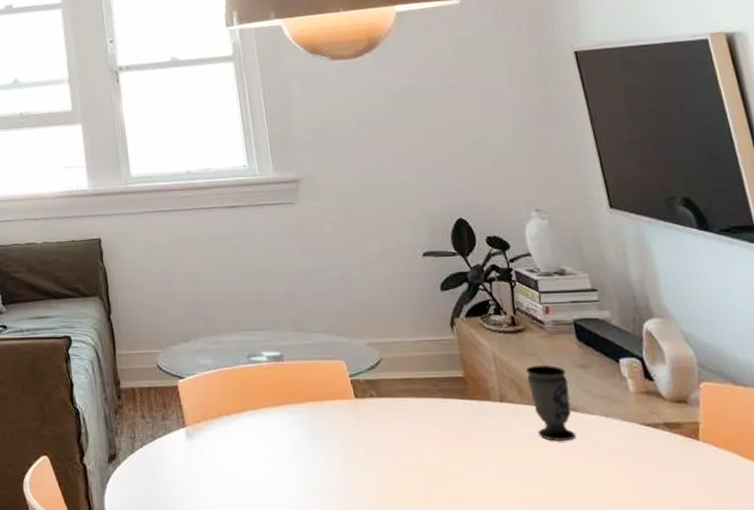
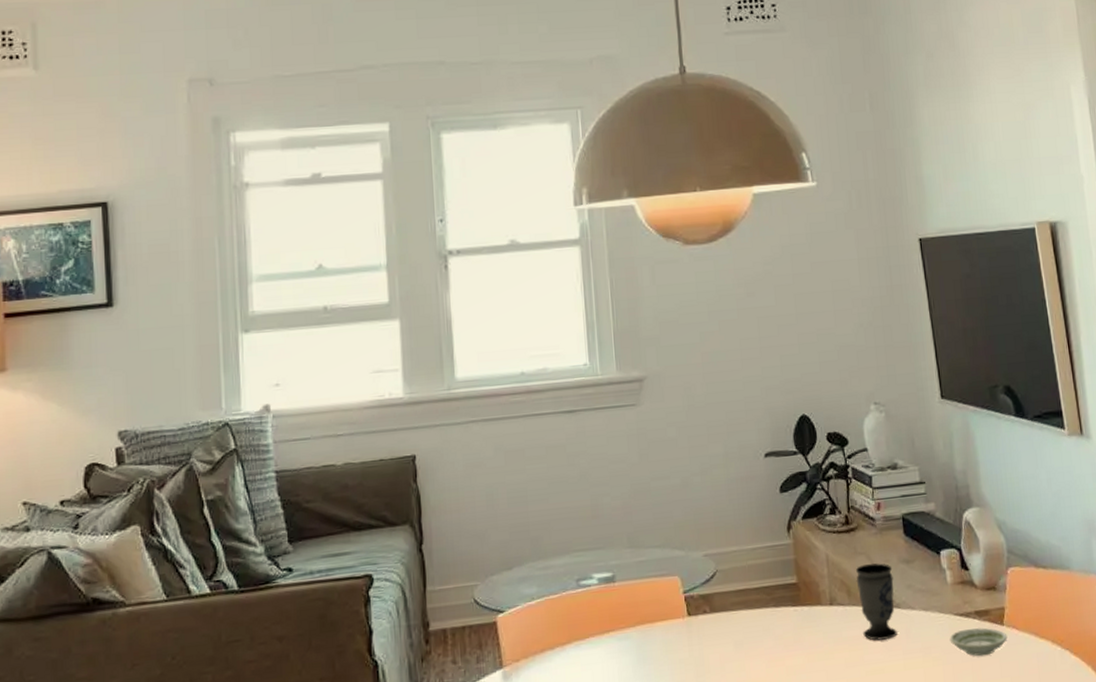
saucer: none [636,439,705,469] -> present [949,627,1008,656]

